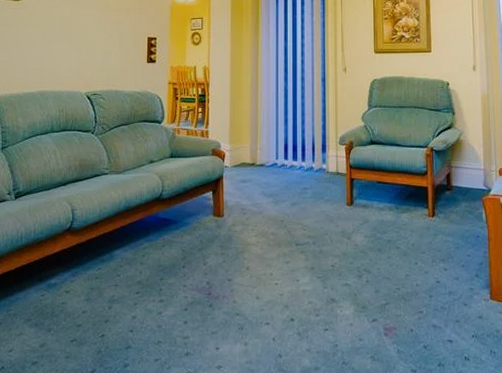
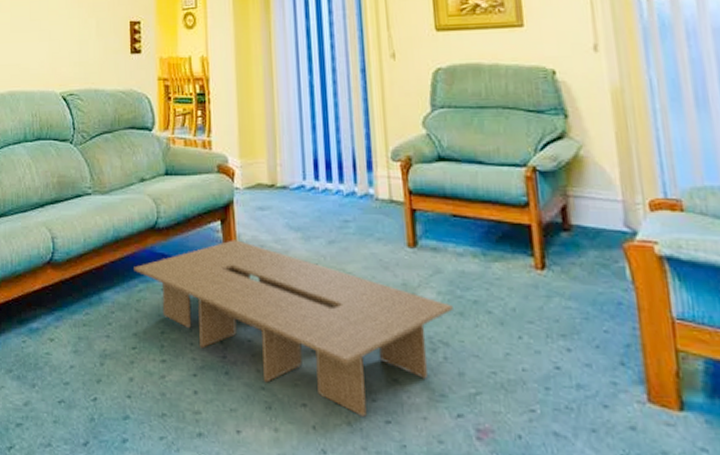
coffee table: none [141,205,374,327] -> present [134,240,453,417]

